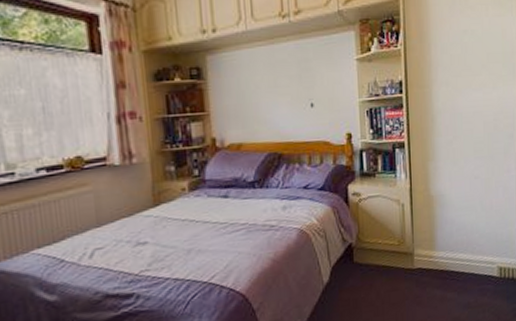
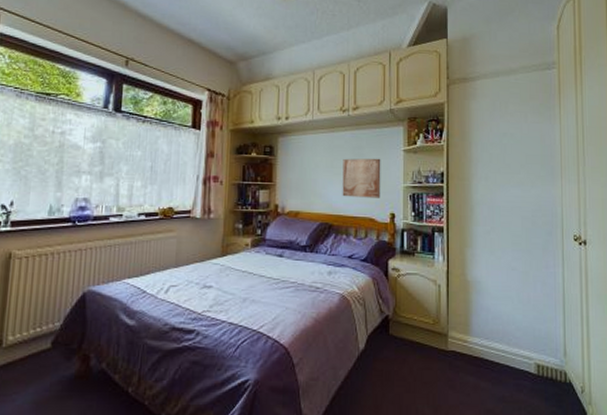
wall art: none [288,71,334,121] -> present [342,158,381,198]

